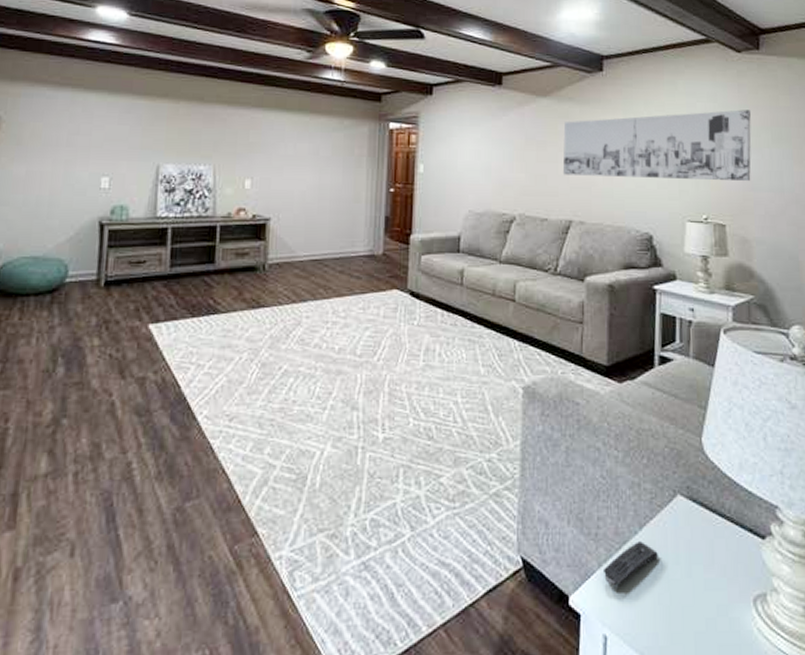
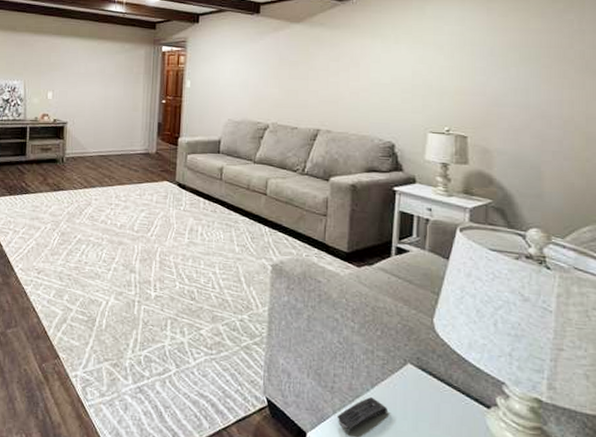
wall art: present [562,109,751,181] -> none [312,32,499,97]

